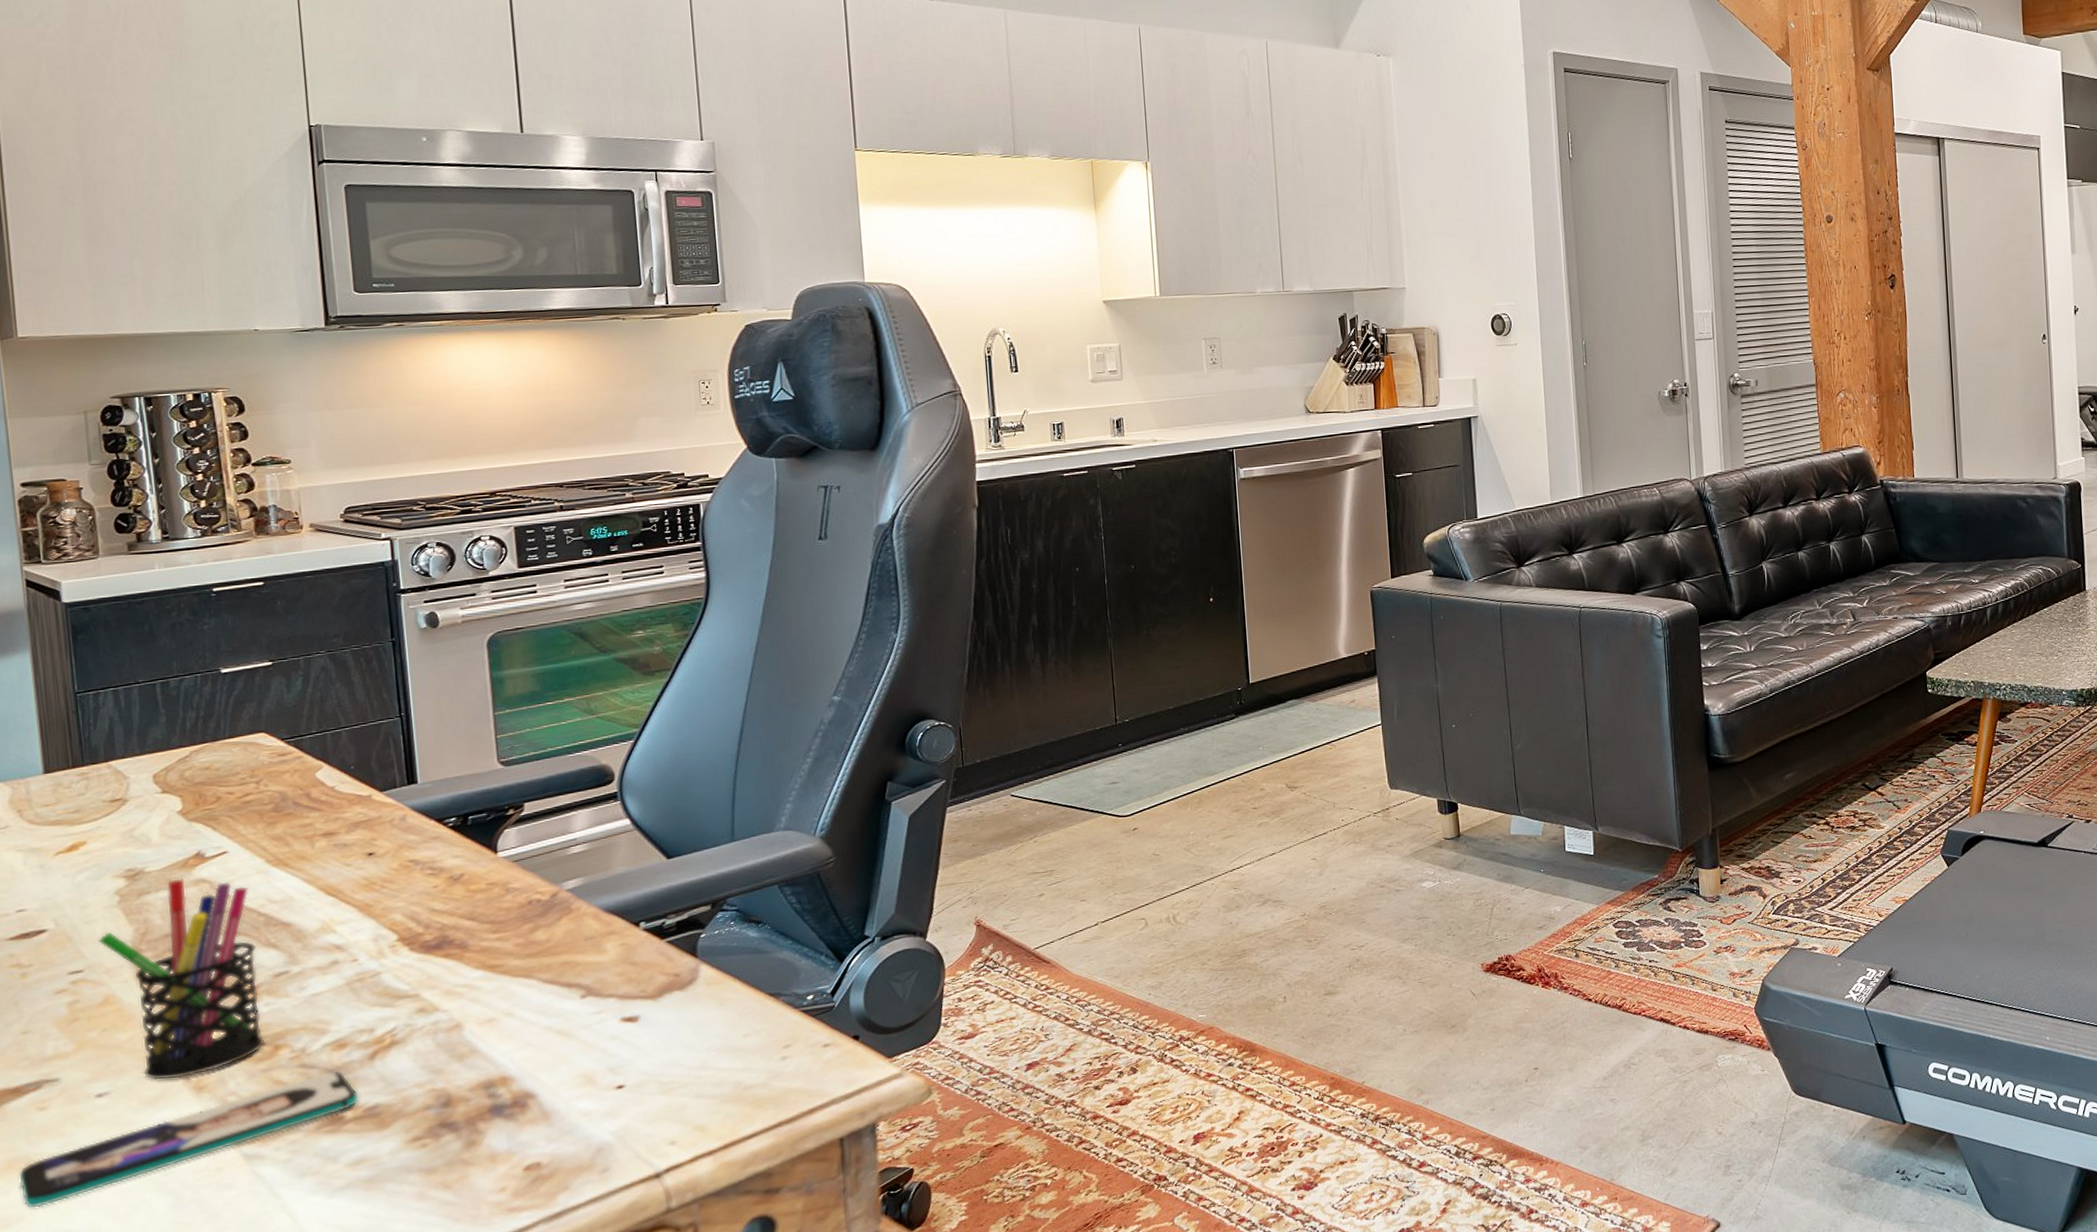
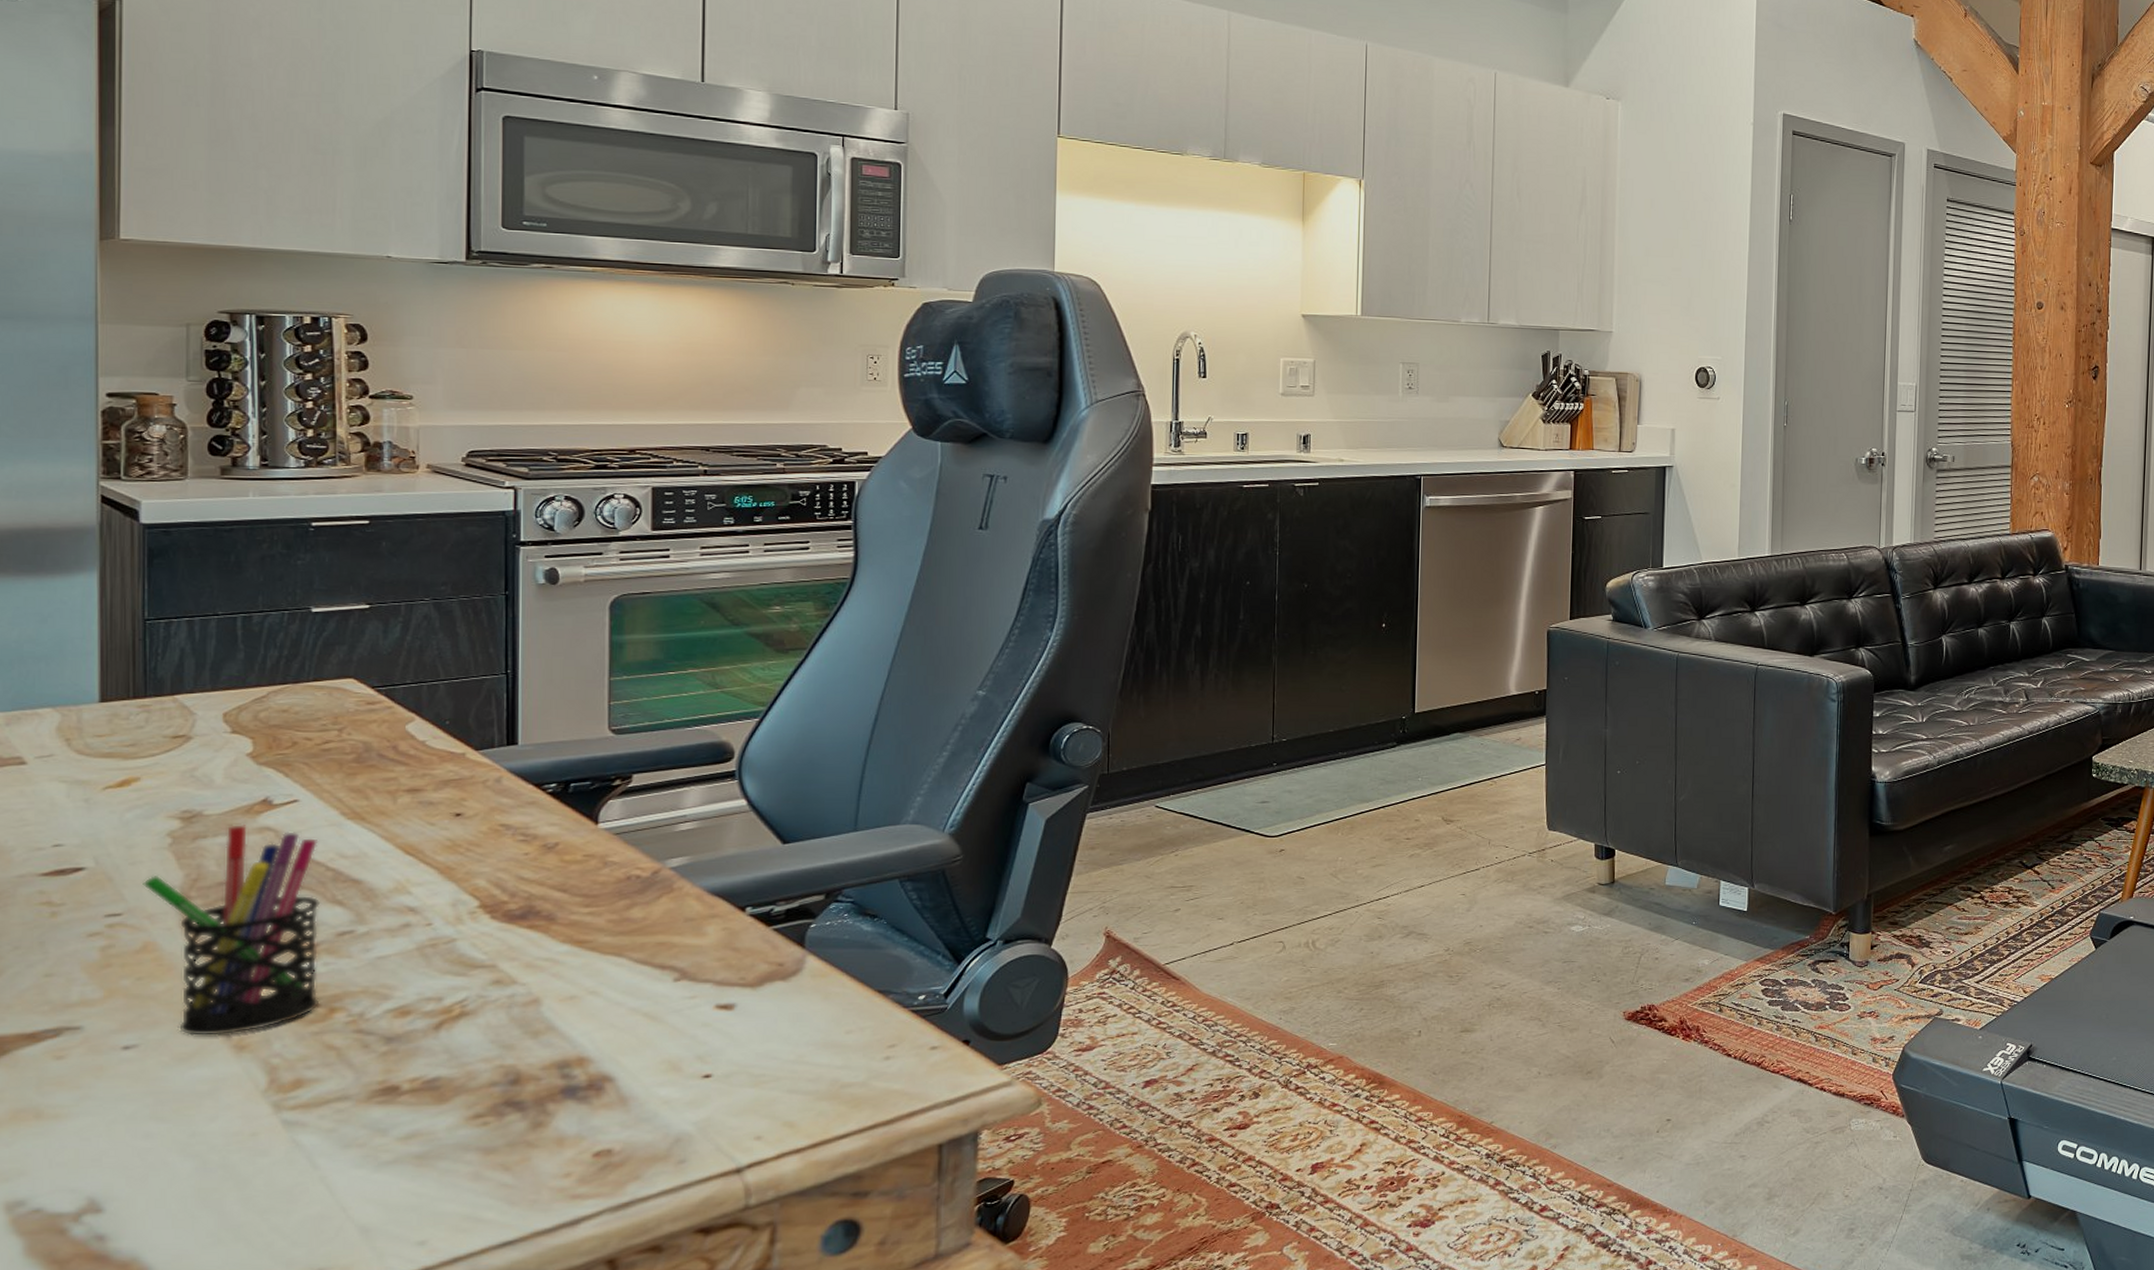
smartphone: present [19,1070,360,1208] -> none [25,1039,420,1163]

